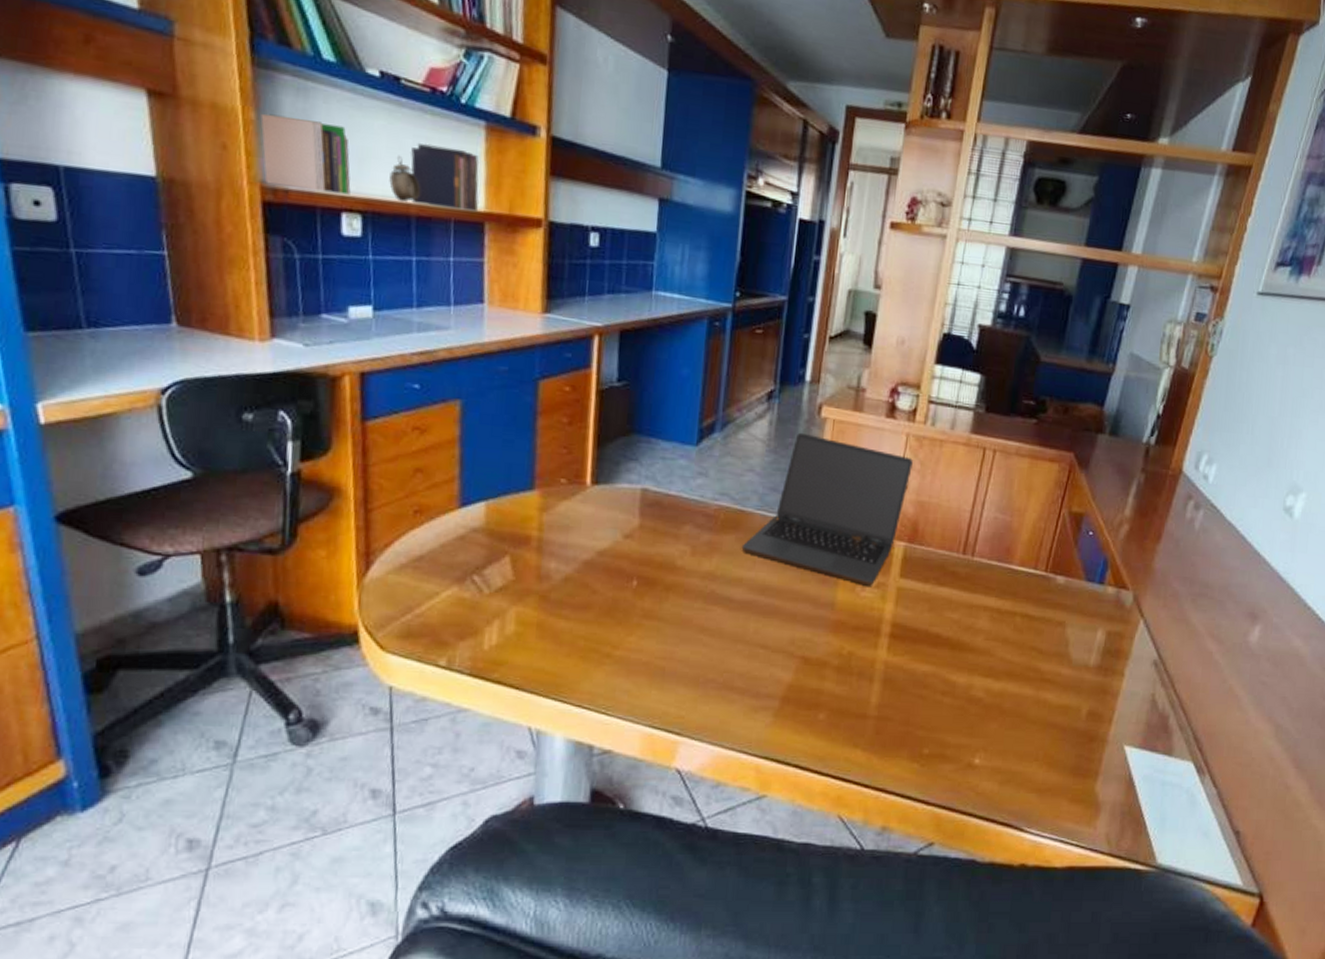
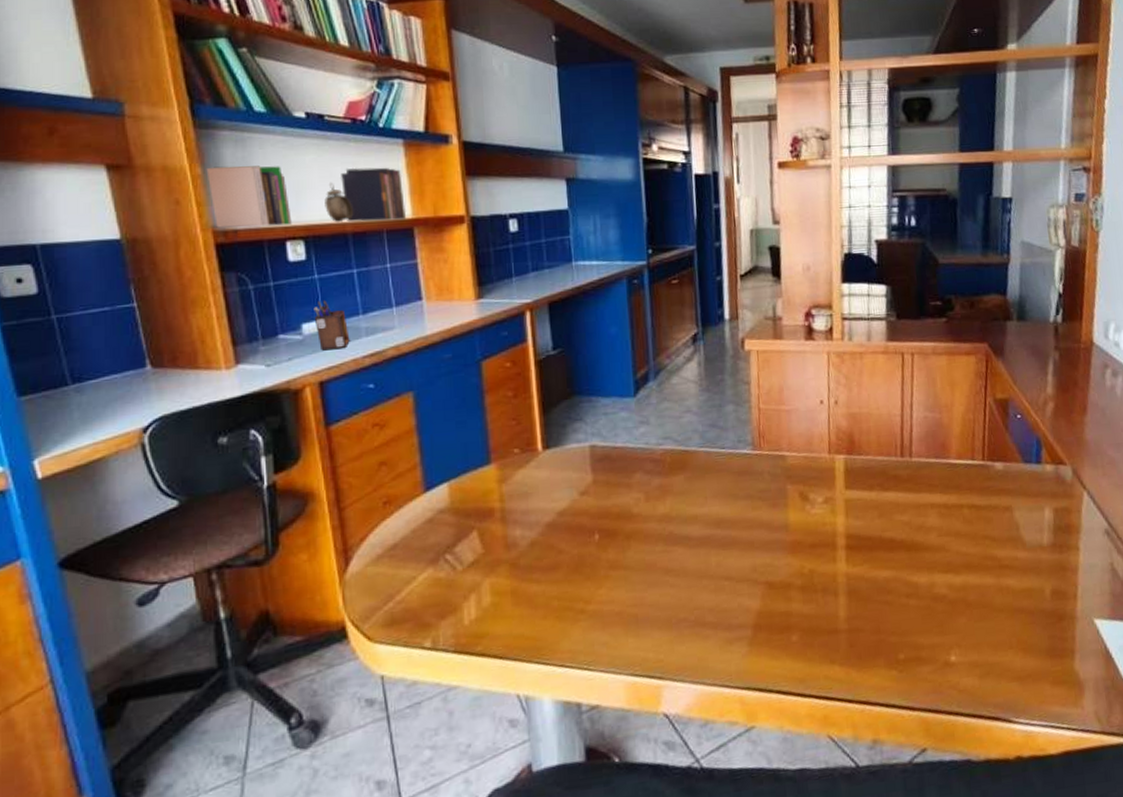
desk organizer: none [362,284,400,341] -> present [313,300,350,351]
laptop: present [741,432,913,586] -> none [691,368,838,503]

